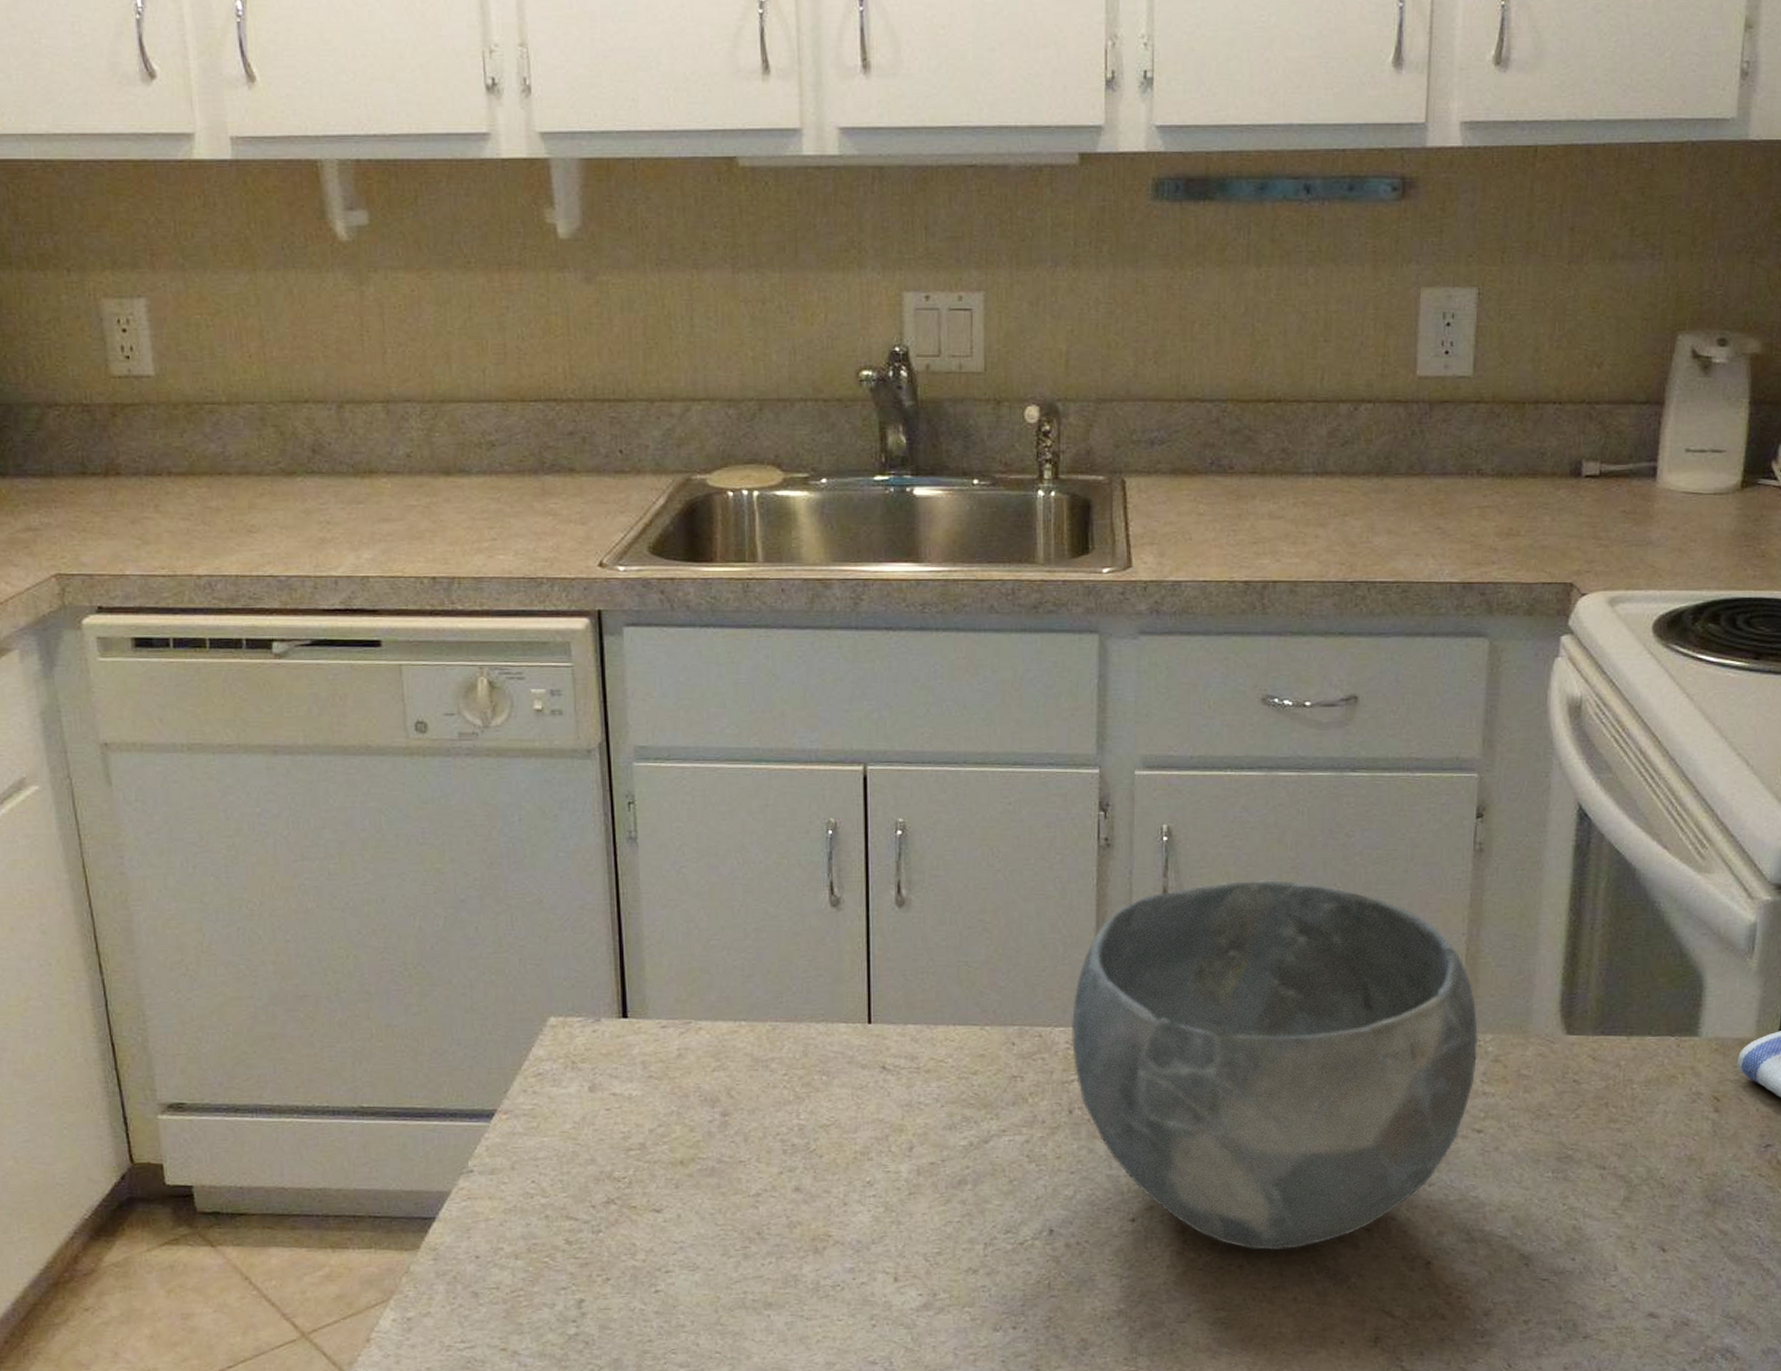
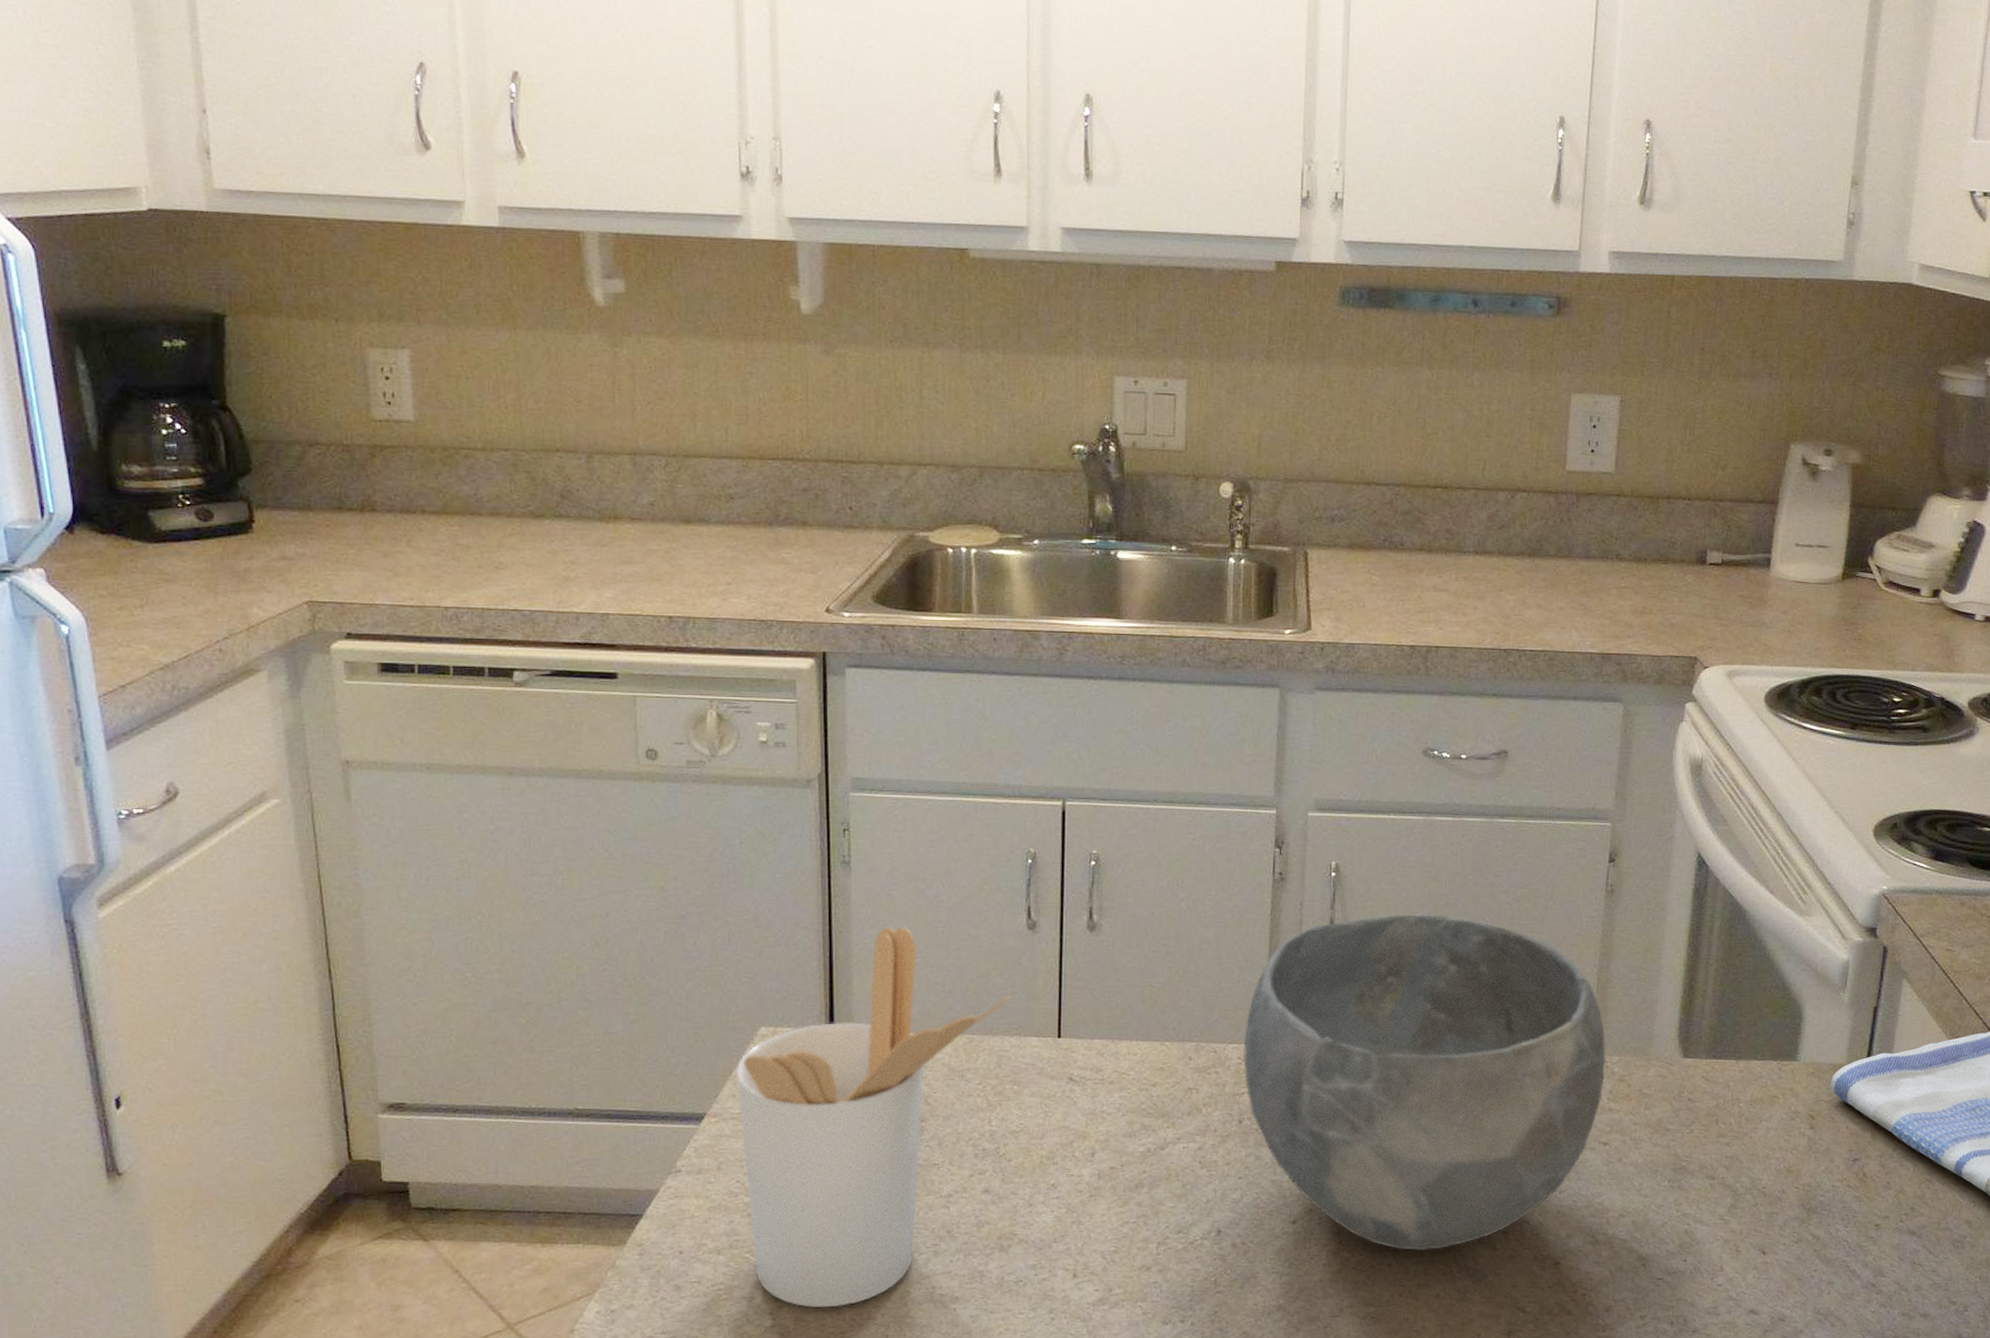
utensil holder: none [525,905,816,1315] -> present [735,926,1012,1308]

